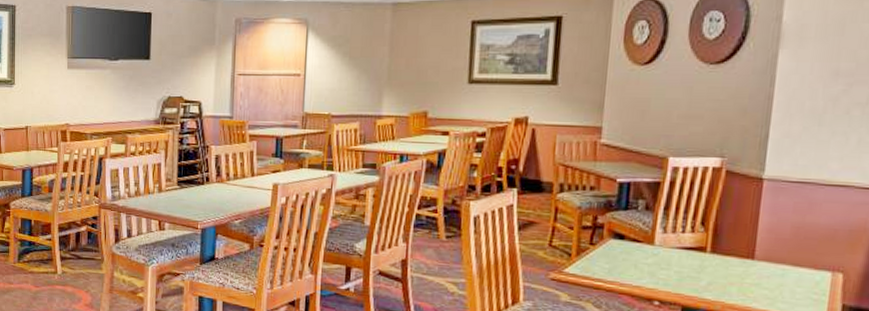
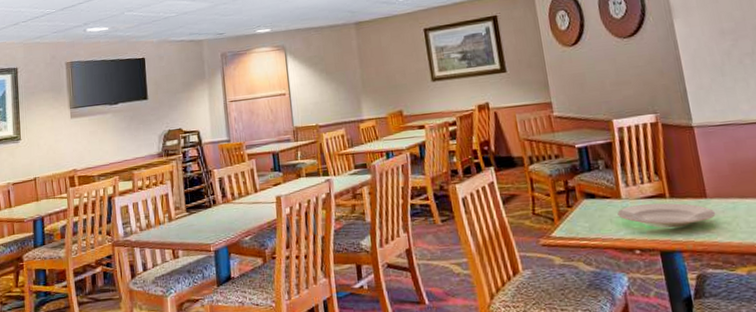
plate: none [645,254,759,286] -> present [617,202,716,229]

